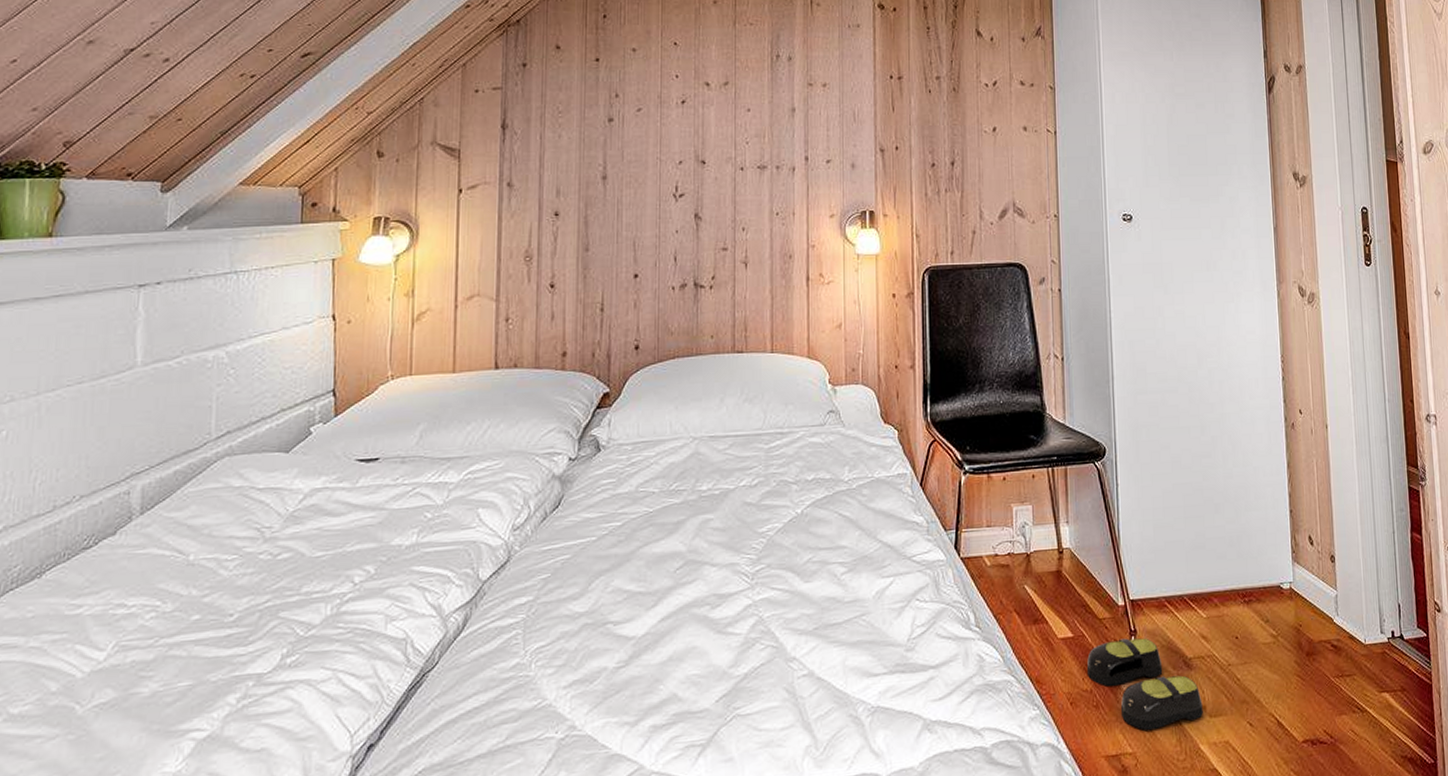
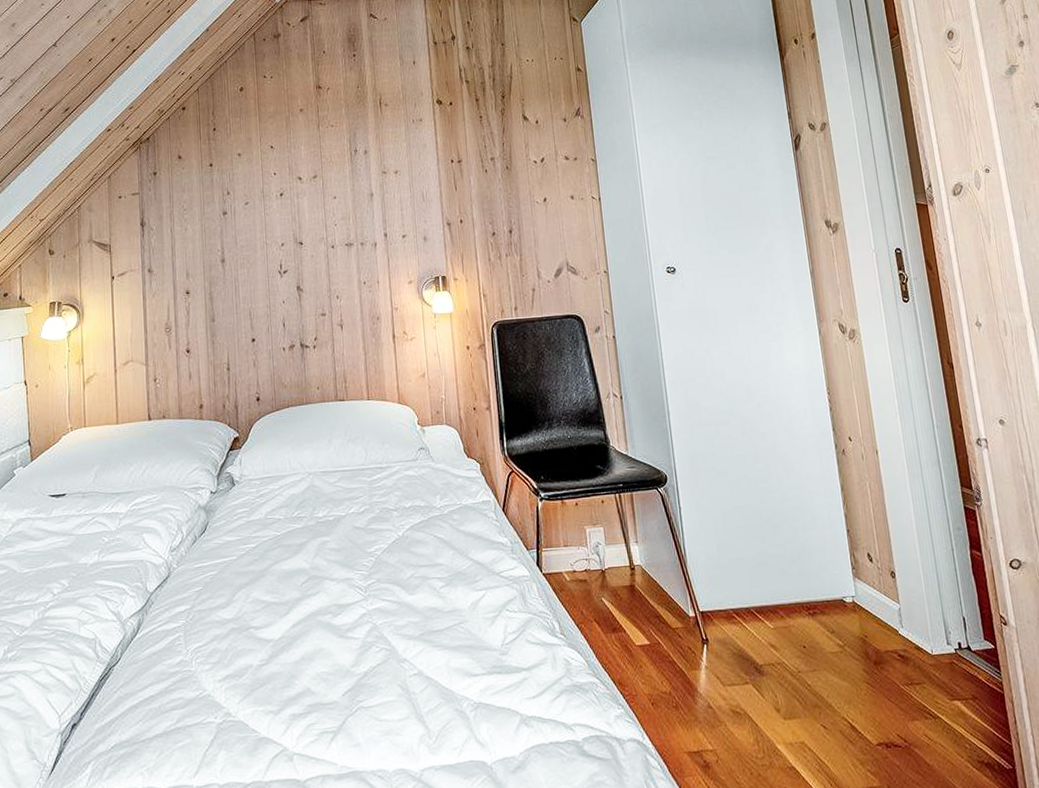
slippers: present [1086,638,1203,730] -> none [664,646,778,730]

